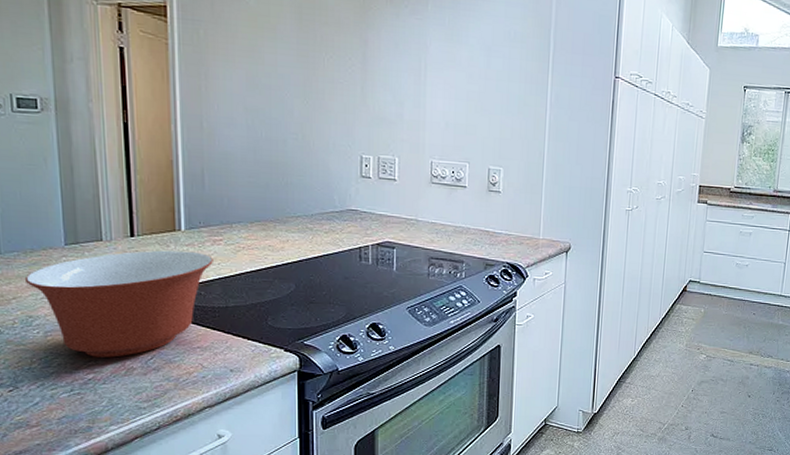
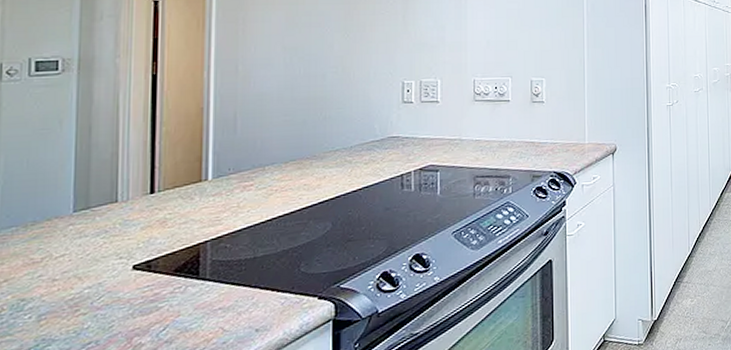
mixing bowl: present [24,250,213,358] -> none [20,201,242,338]

